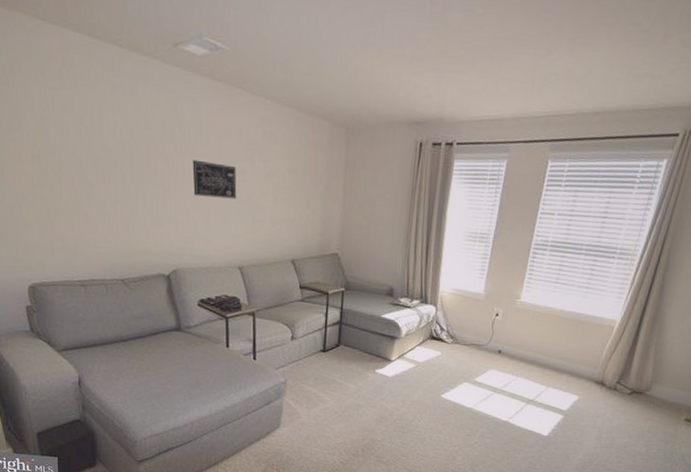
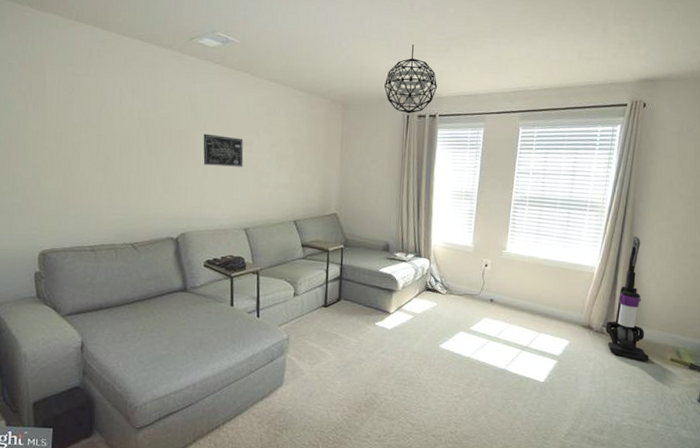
pendant light: none [396,55,457,141] -> present [384,44,437,114]
vacuum cleaner: none [619,288,672,420] -> present [605,236,649,361]

